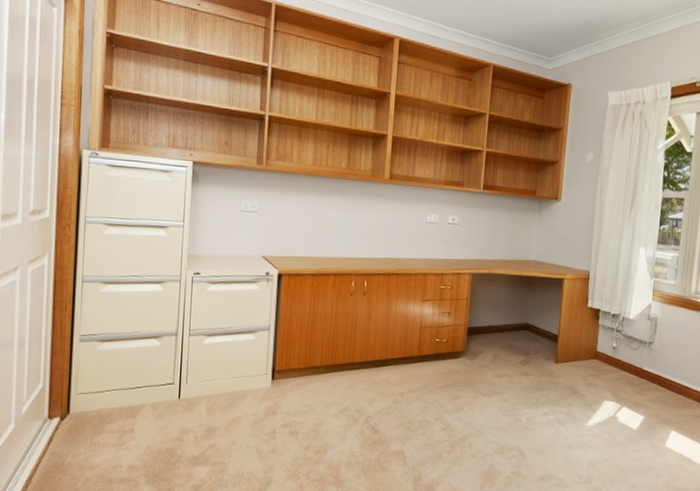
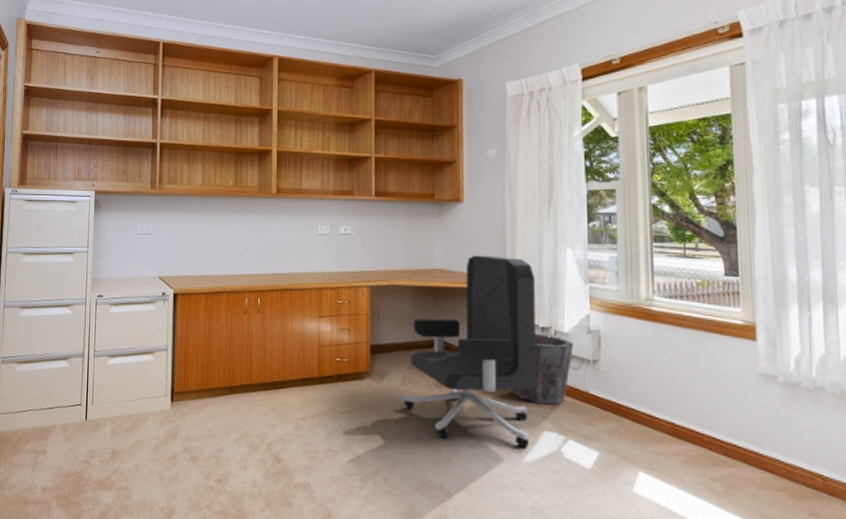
office chair: none [491,249,613,415] -> present [401,255,536,449]
waste bin: none [583,319,636,379] -> present [512,333,574,406]

